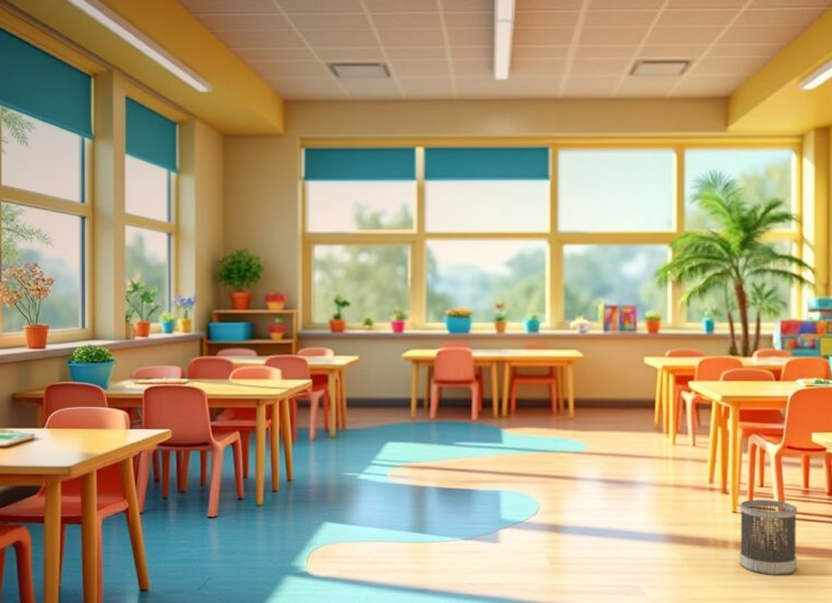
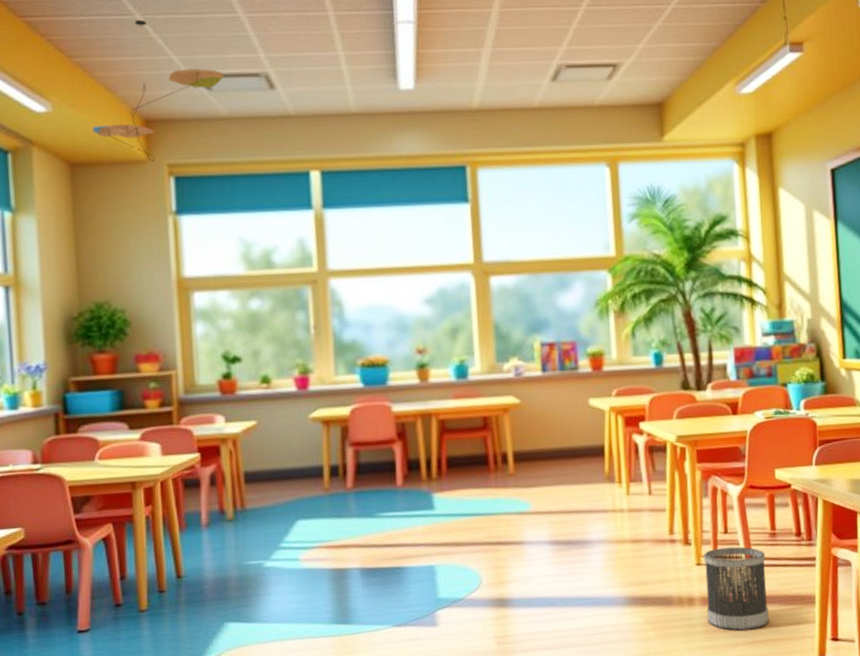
ceiling mobile: none [243,16,350,135] -> present [93,19,224,162]

